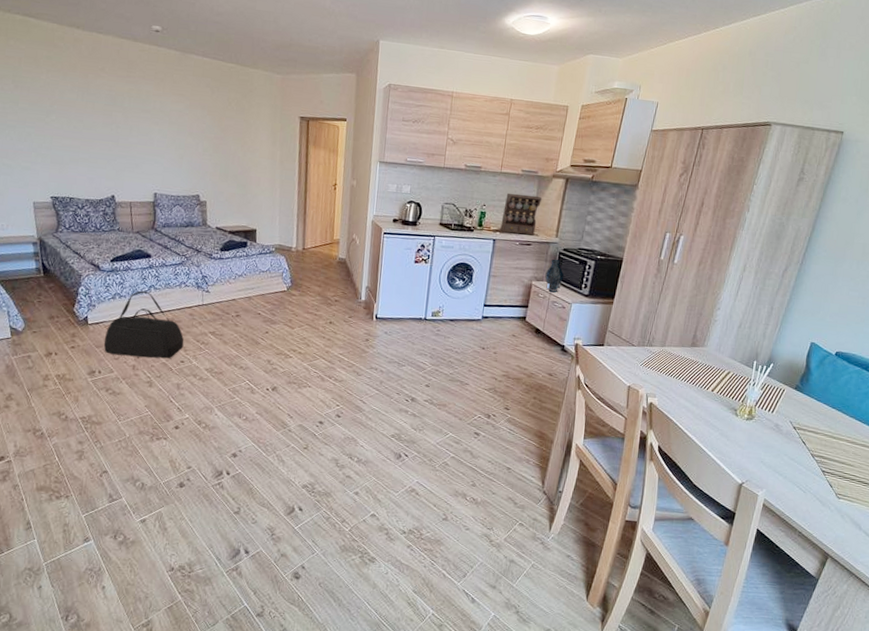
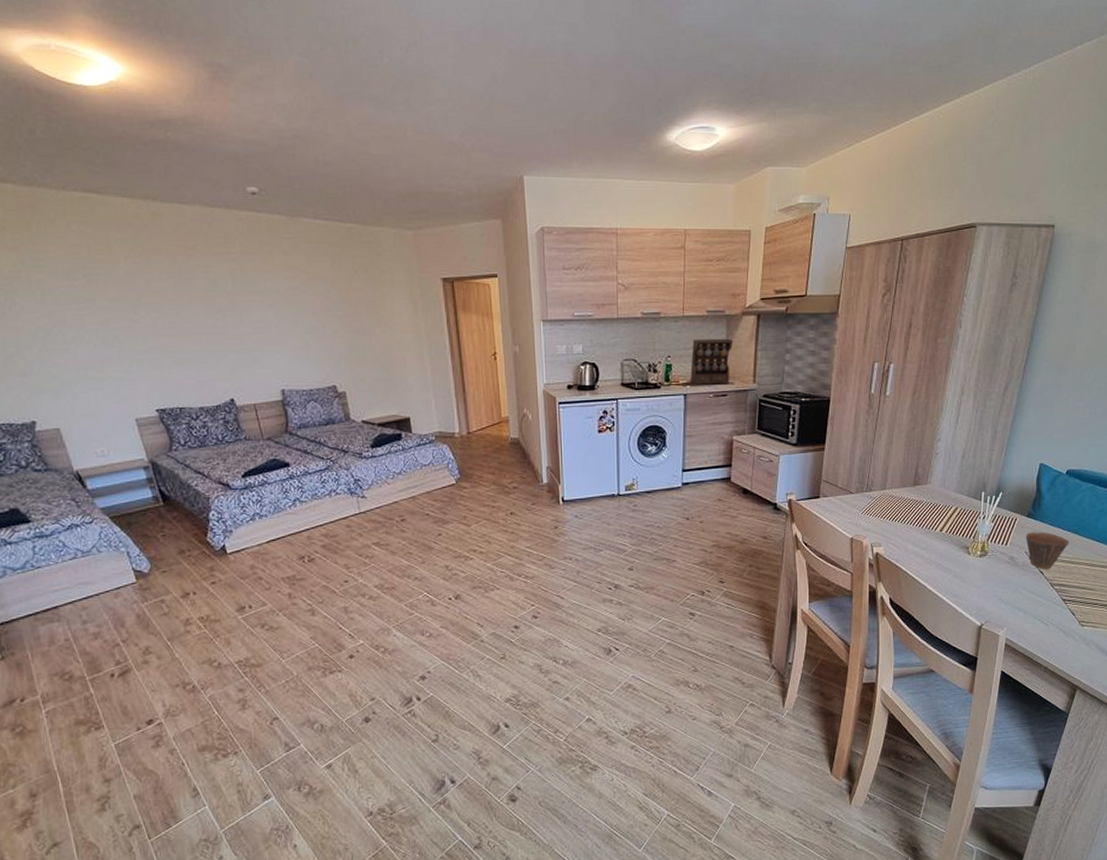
duffel bag: present [103,290,184,359] -> none [249,506,345,585]
vase: present [545,259,565,293] -> none [746,407,768,447]
cup: none [791,404,833,441] -> present [1025,531,1069,570]

